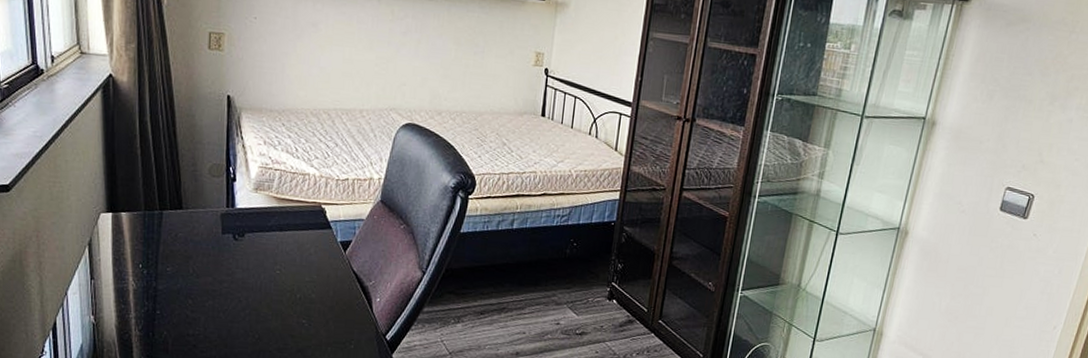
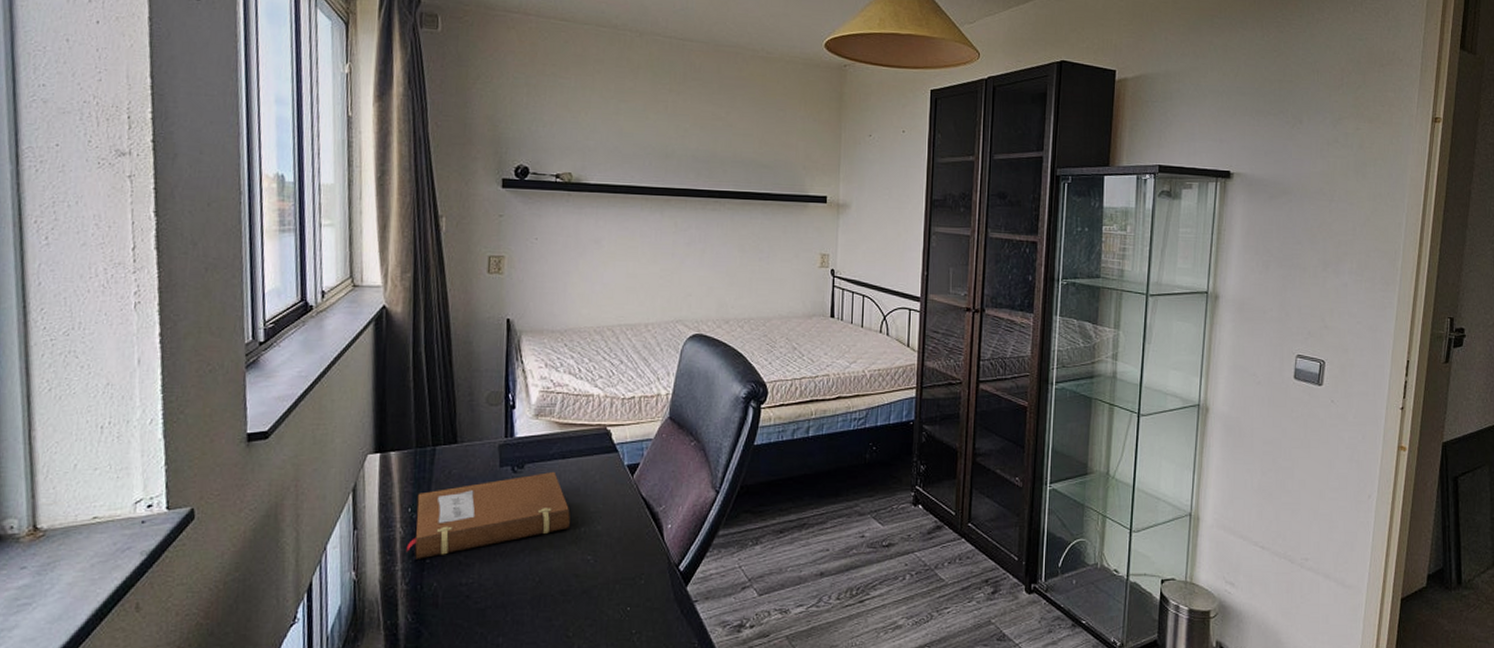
notebook: none [138,241,287,310] -> present [406,471,570,559]

